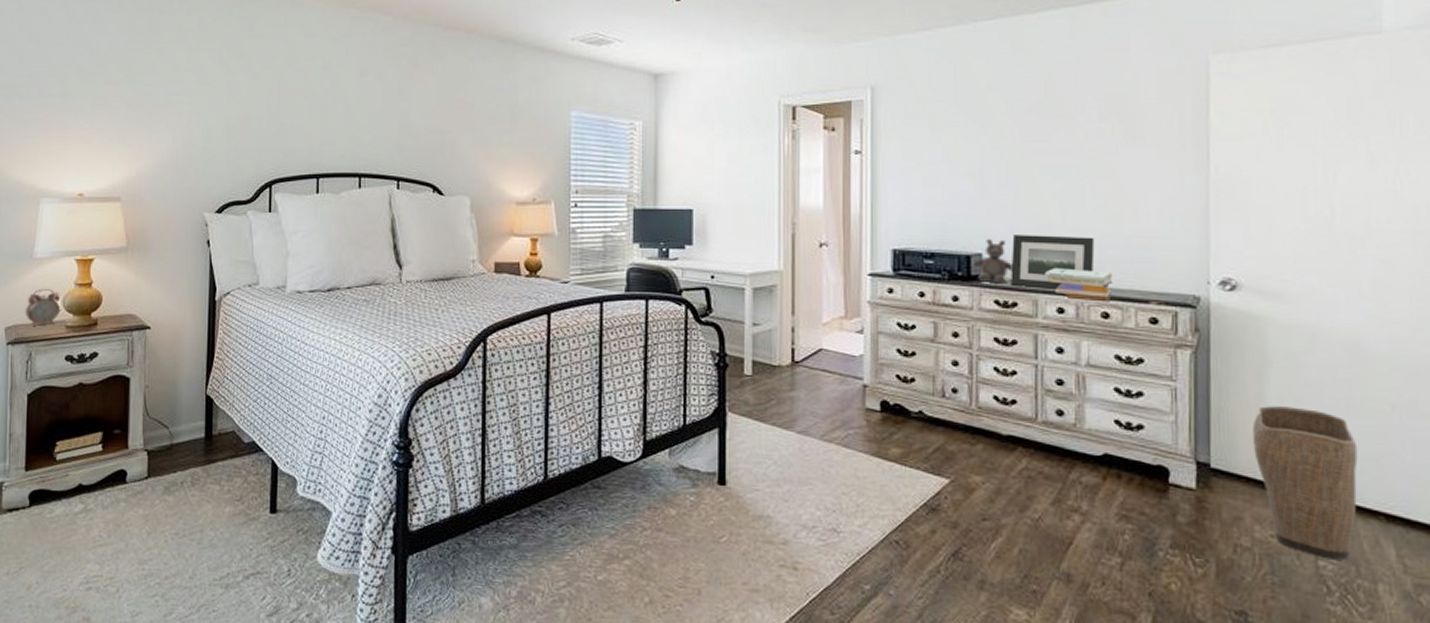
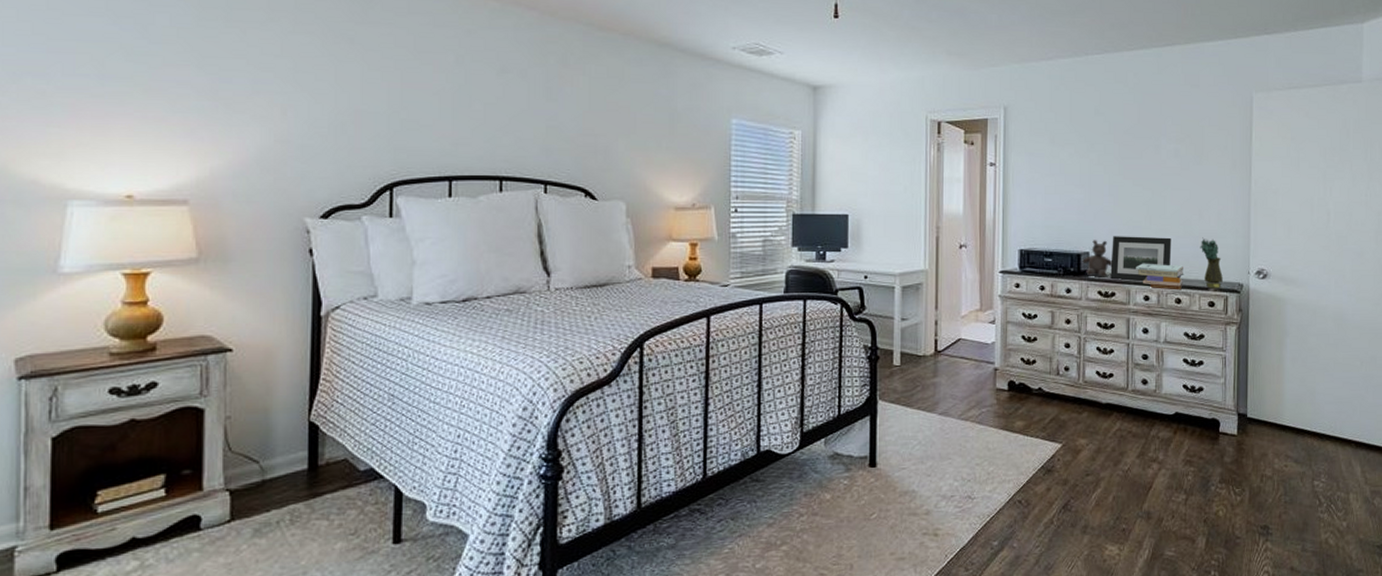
alarm clock: present [26,289,60,327] -> none [47,310,101,356]
vase: none [1135,237,1170,302] -> present [1200,237,1223,289]
laundry basket: present [1252,406,1358,560] -> none [1274,366,1340,479]

